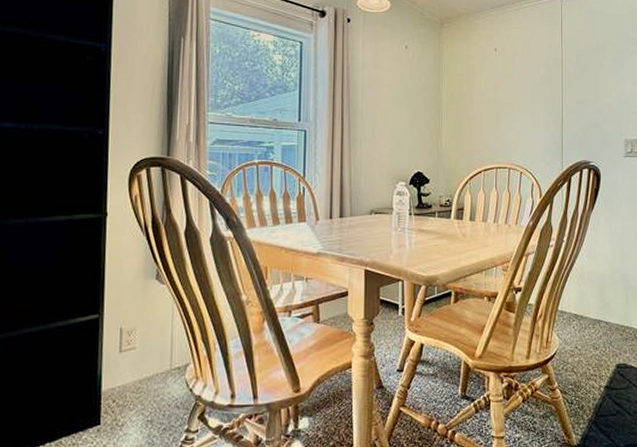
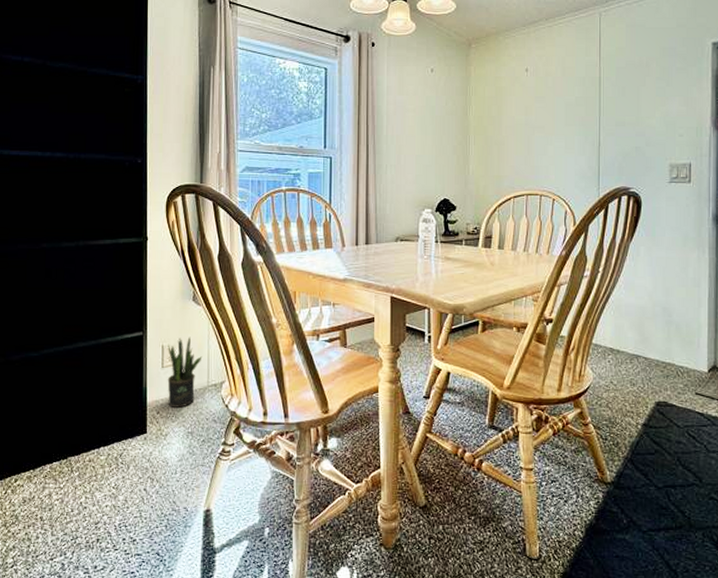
potted plant: none [125,317,165,395] -> present [167,336,203,408]

